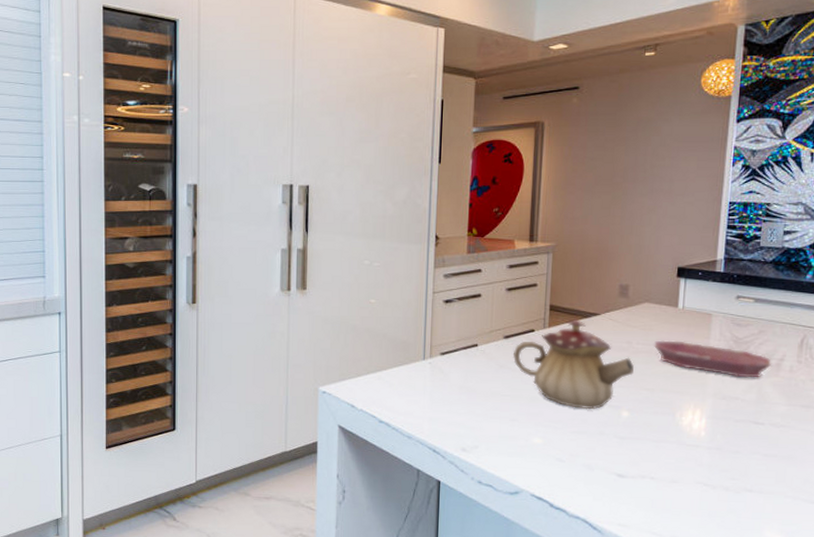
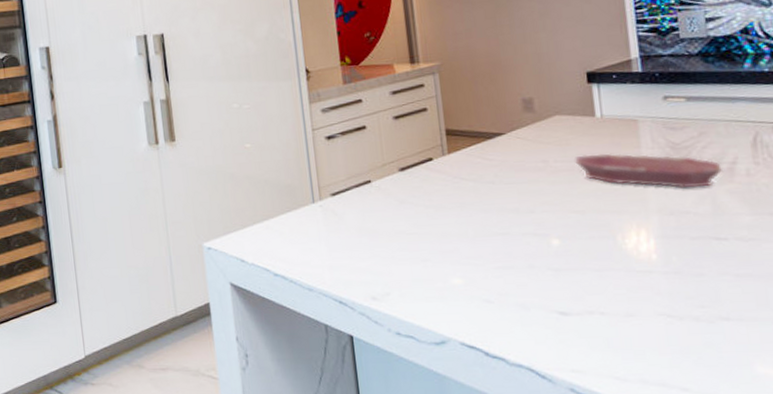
teapot: present [512,318,635,410] -> none [412,141,558,241]

